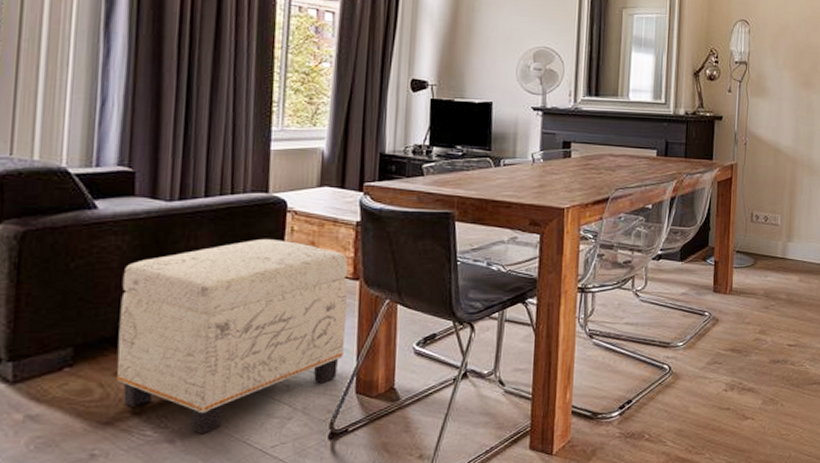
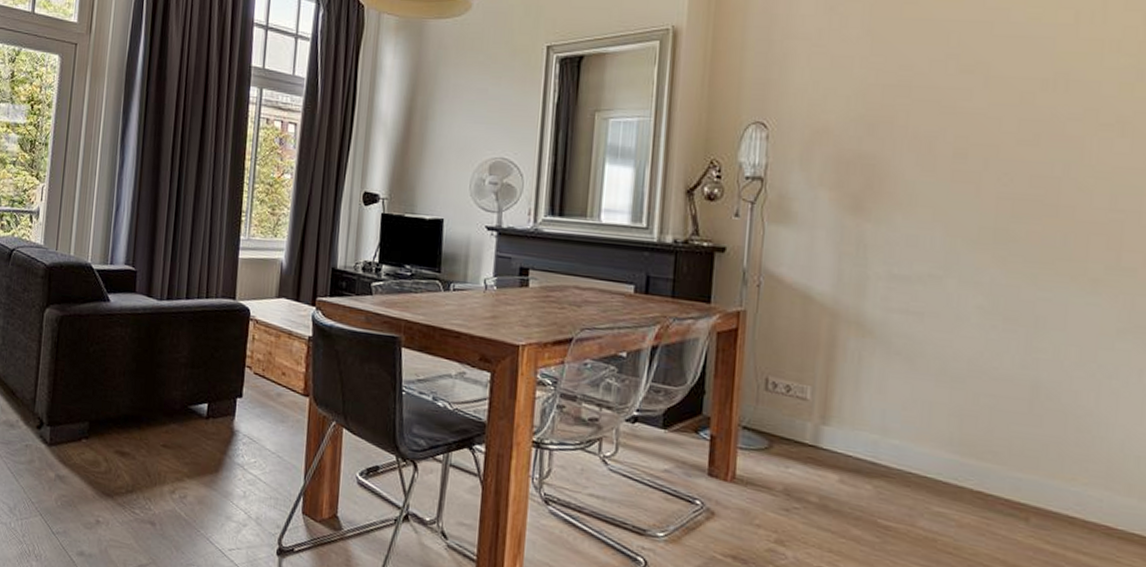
ottoman: present [117,238,349,435] -> none [117,343,300,524]

